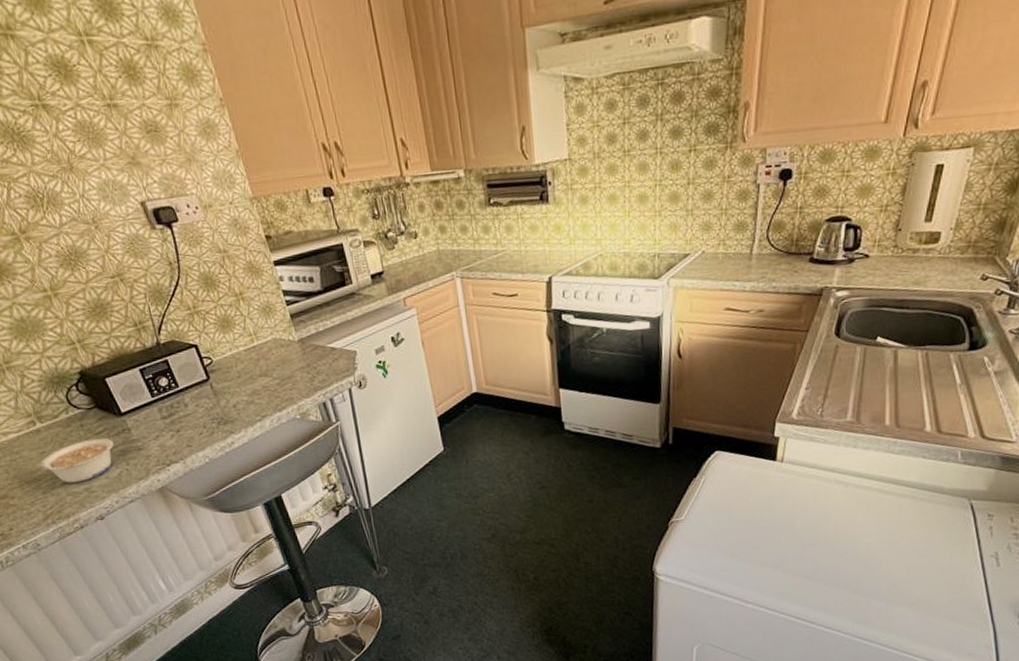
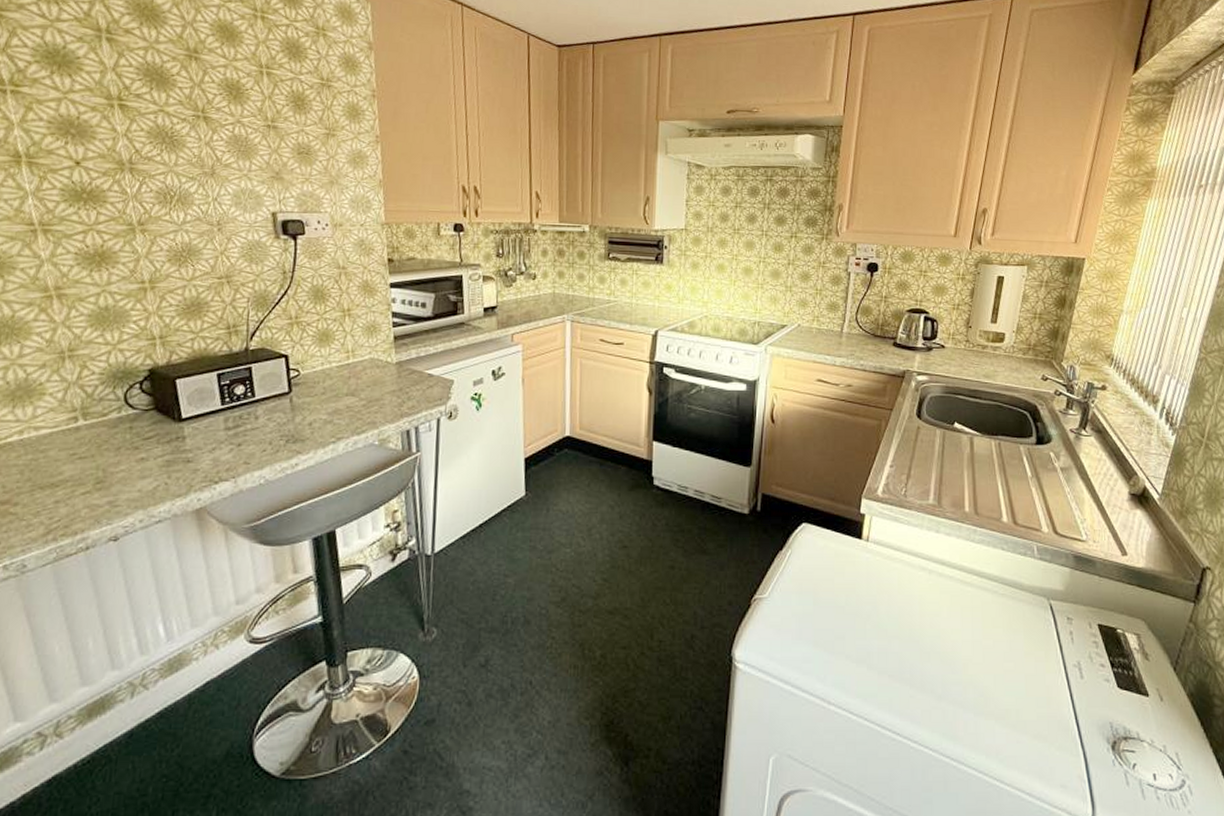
legume: present [40,438,114,483] -> none [64,444,161,493]

